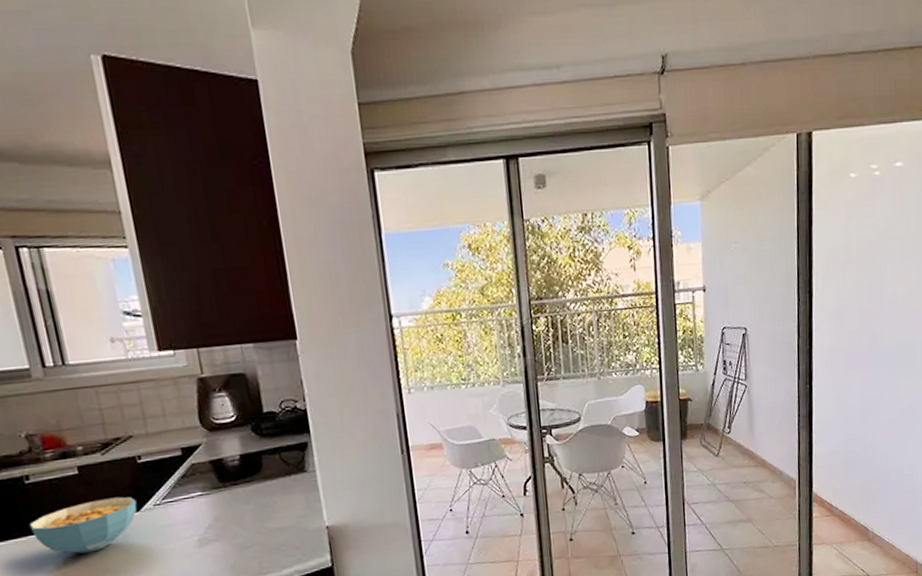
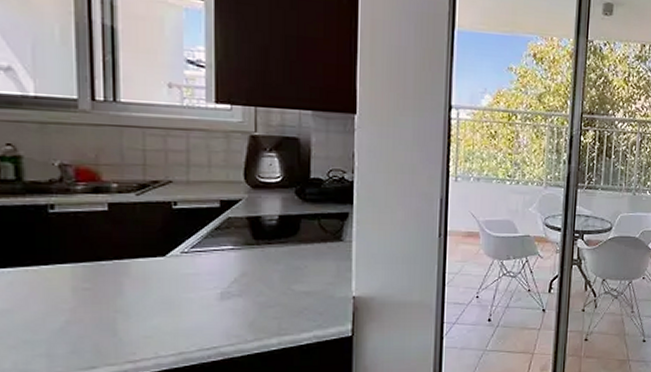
cereal bowl: present [28,496,137,554] -> none [44,239,164,291]

